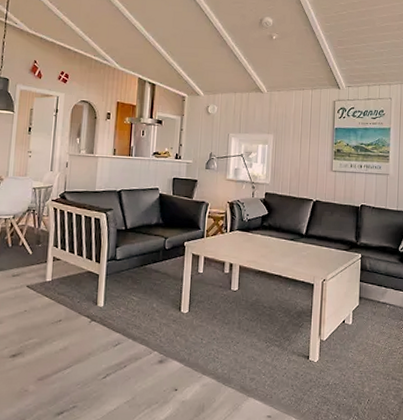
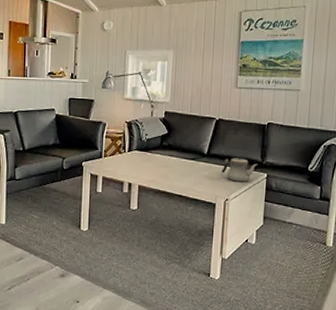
teapot: none [319,237,352,262] -> present [222,157,257,182]

